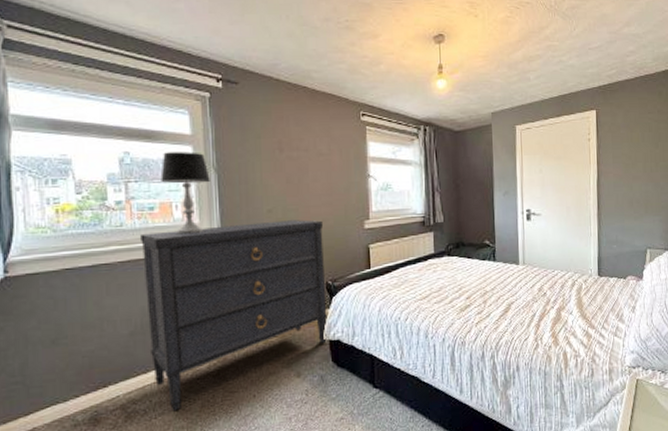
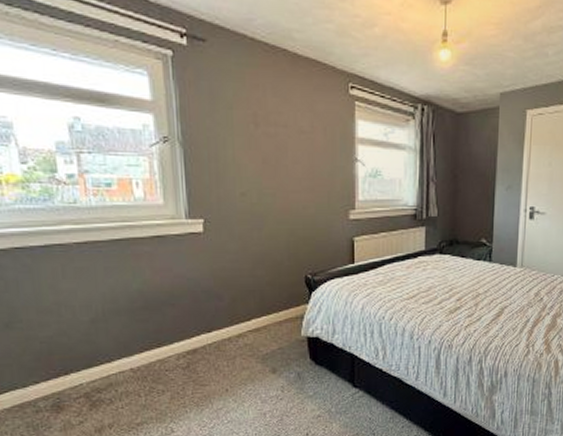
dresser: present [140,220,327,411] -> none [97,206,306,402]
table lamp: present [160,152,210,235] -> none [117,120,175,216]

